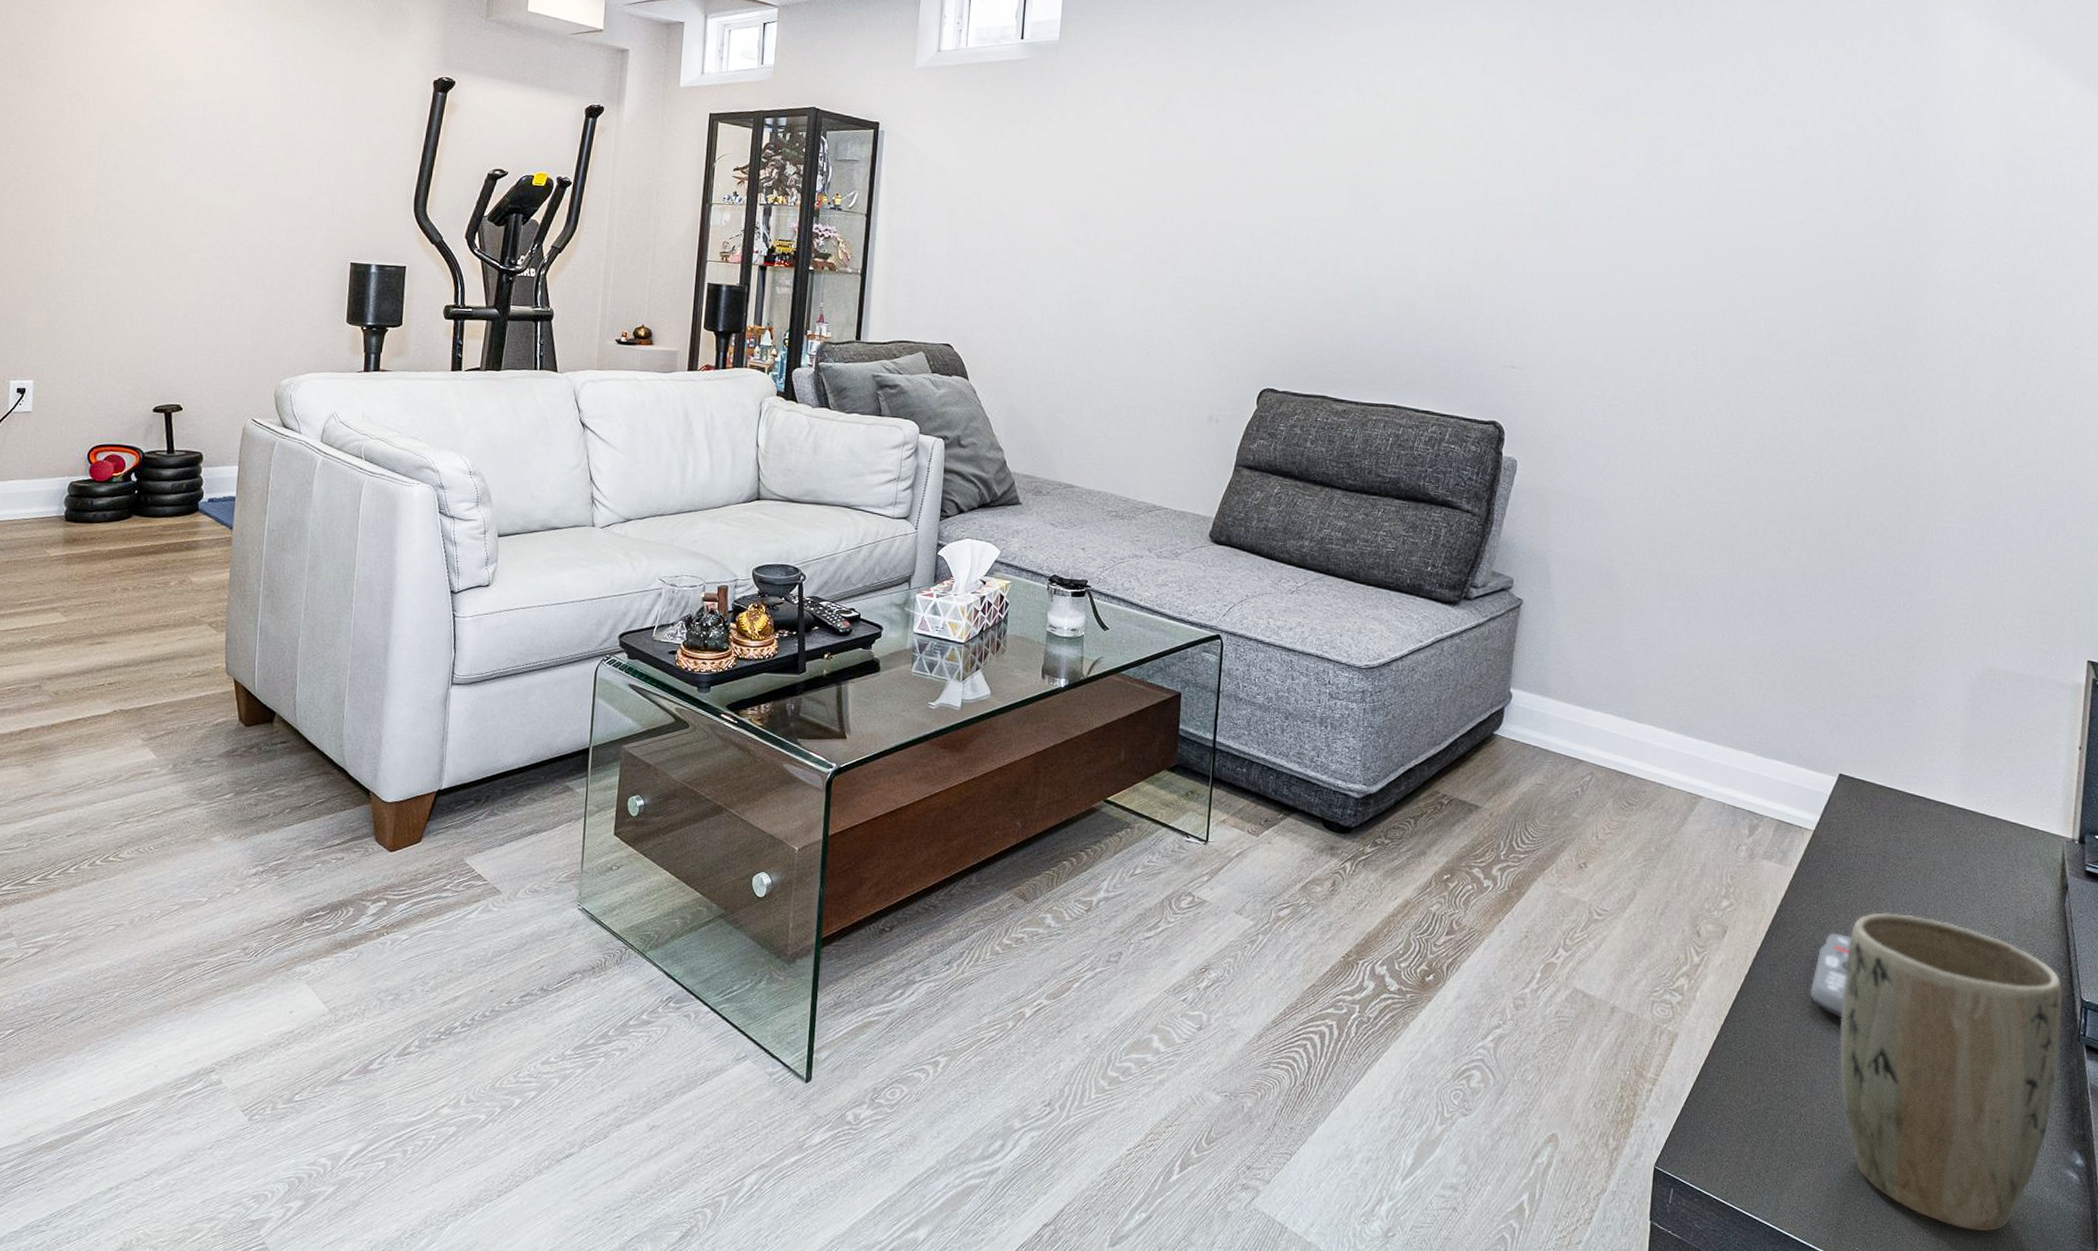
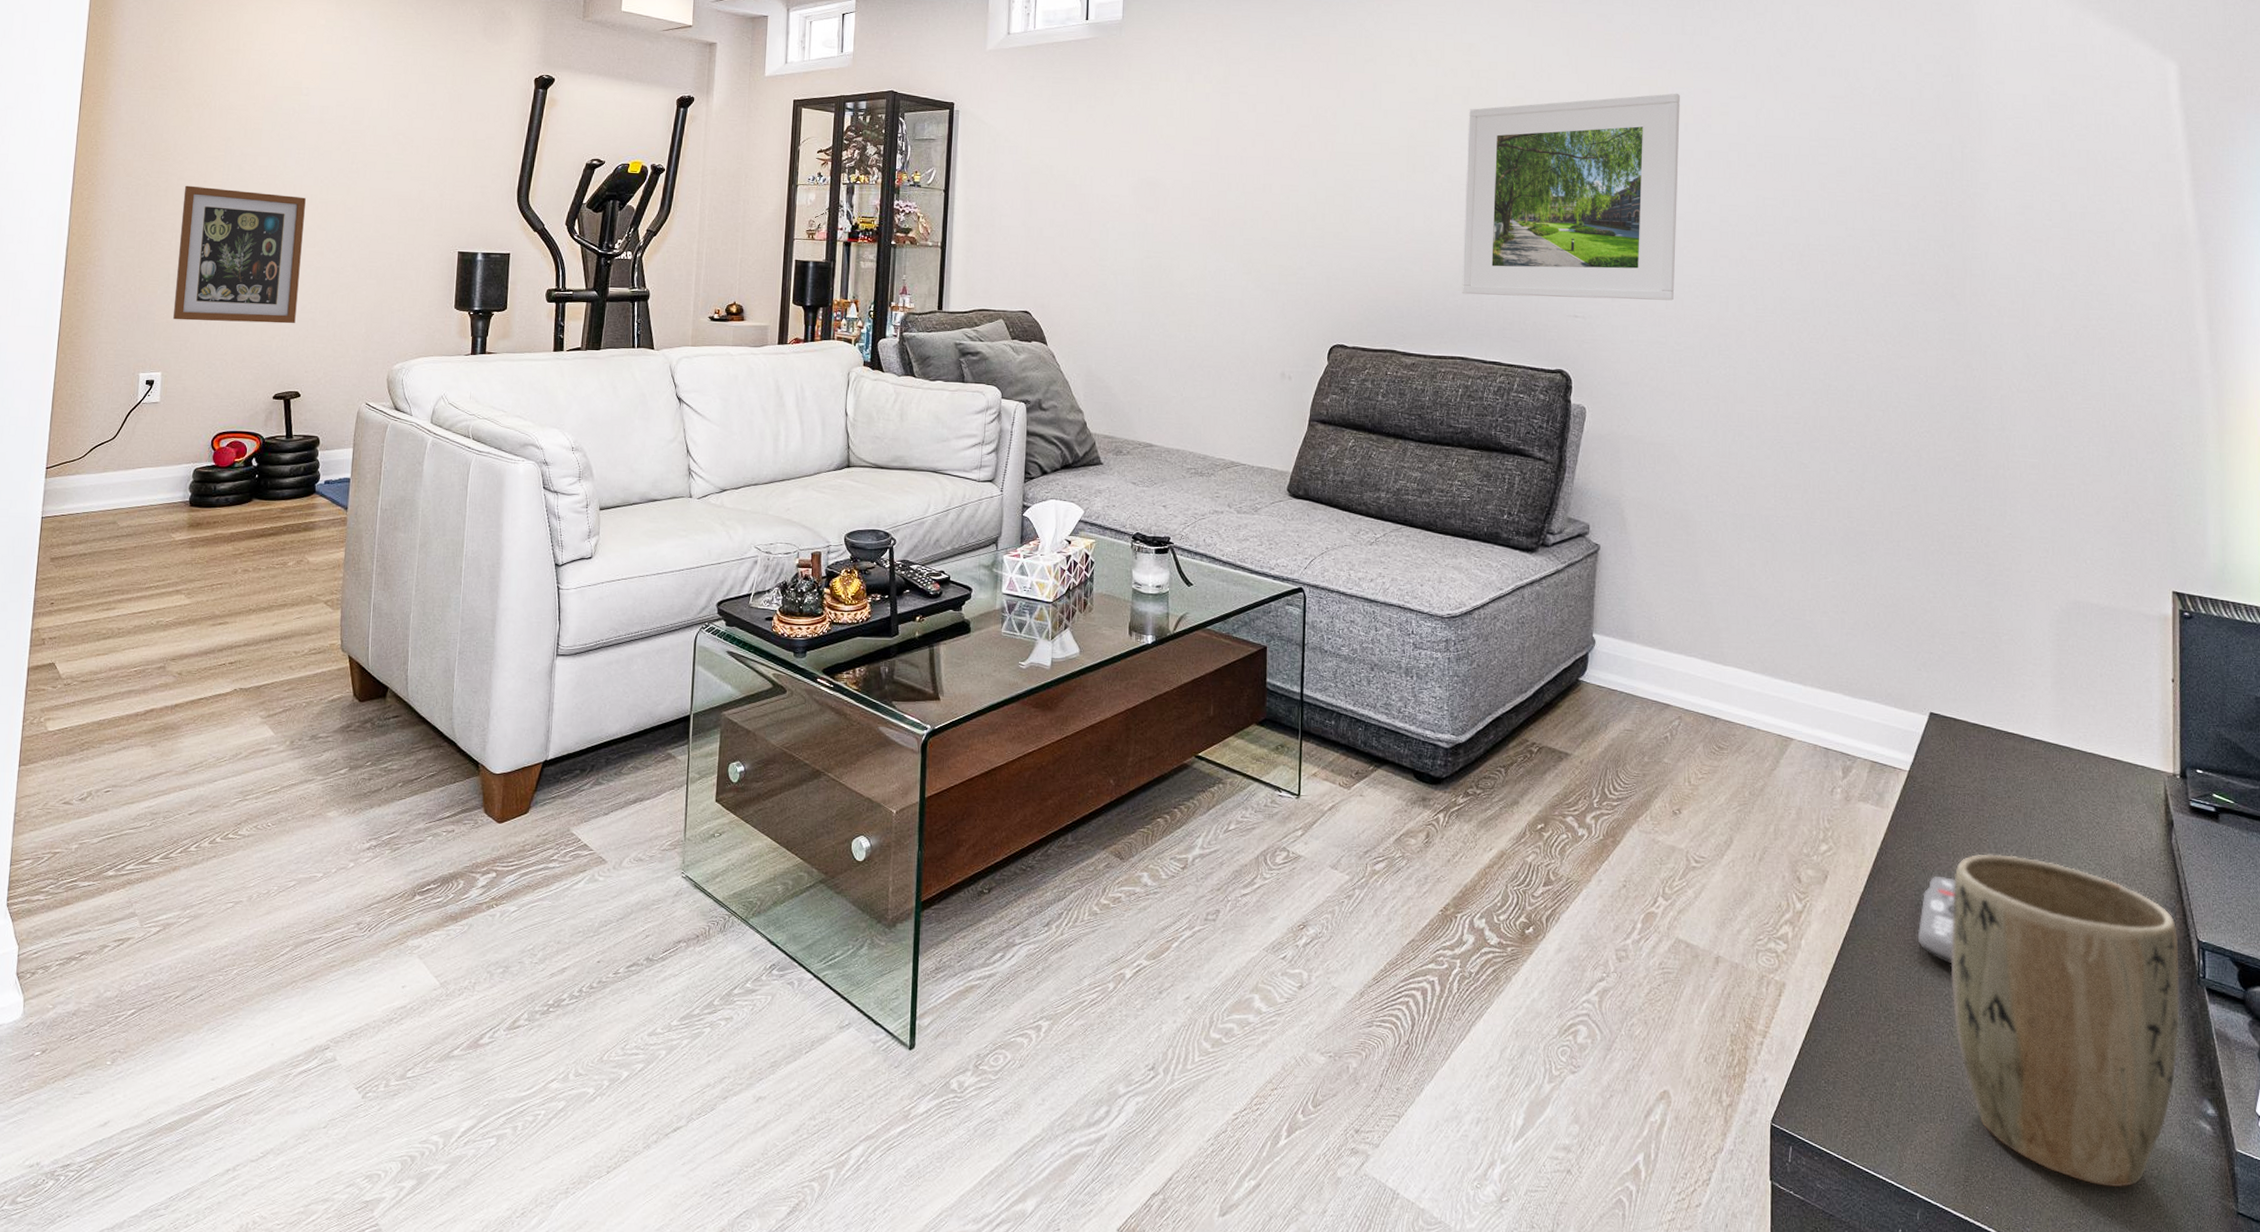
wall art: none [46,182,187,334] -> present [173,185,306,324]
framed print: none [1398,138,1634,354] -> present [1462,93,1680,301]

